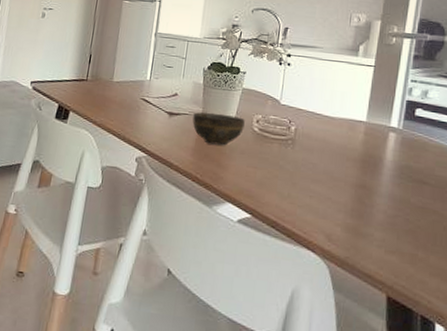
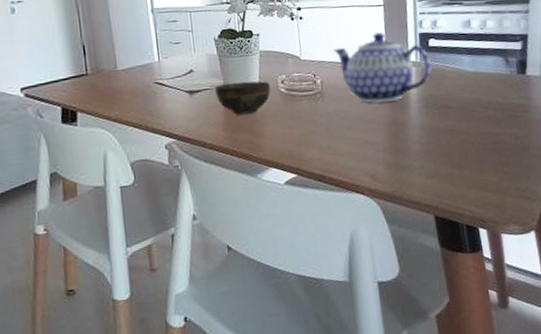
teapot: none [314,90,414,164] -> present [333,31,432,103]

